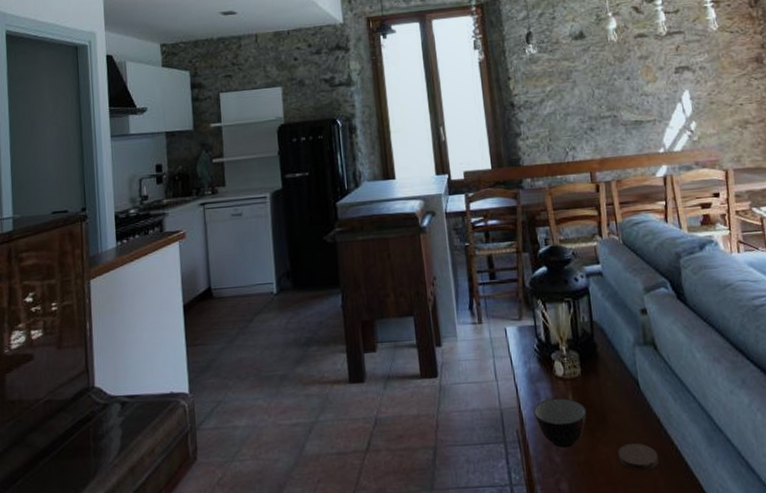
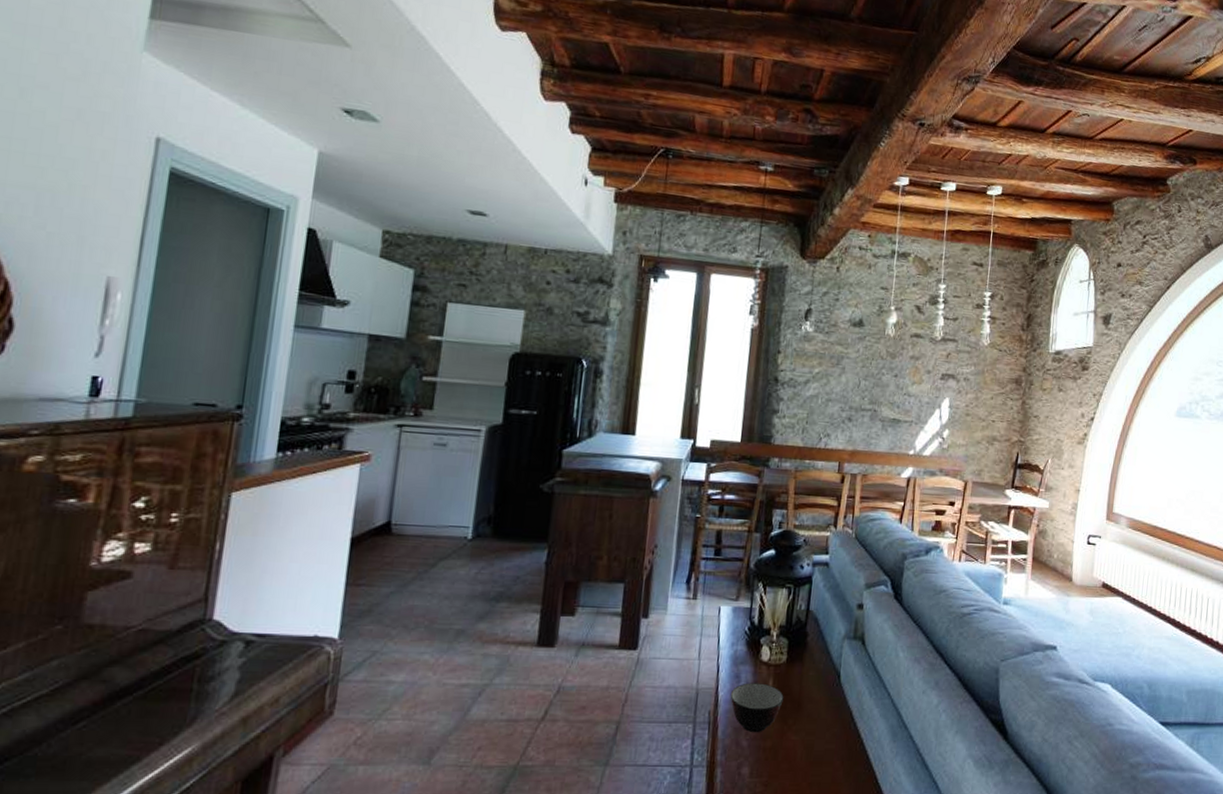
coaster: present [618,443,659,472] -> none [805,733,843,761]

